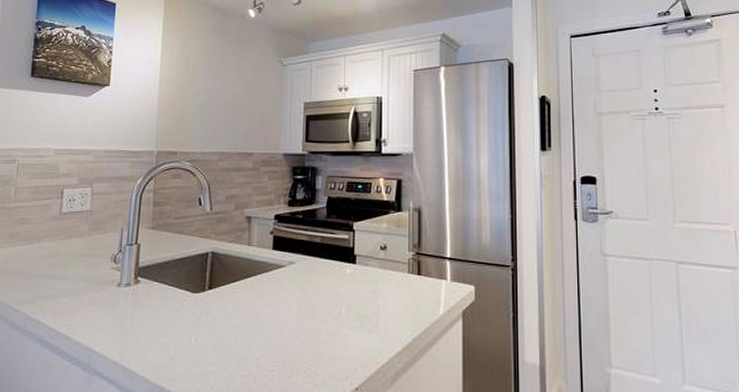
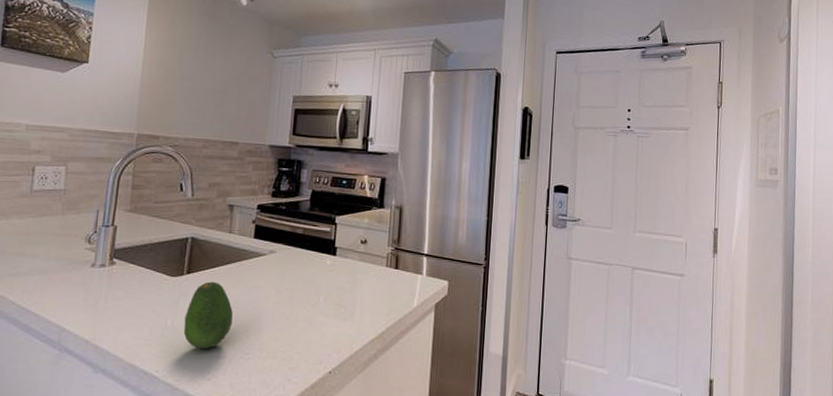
fruit: none [207,296,255,368] -> present [183,281,233,349]

